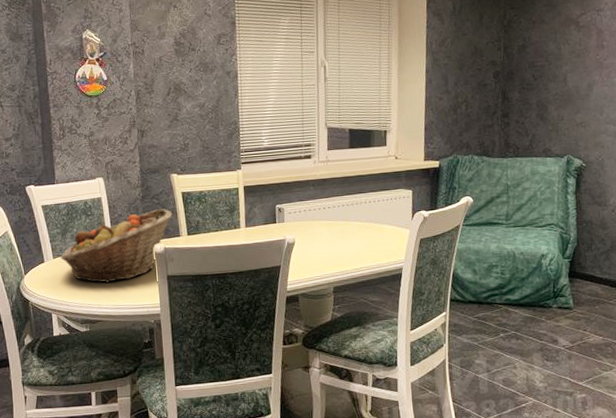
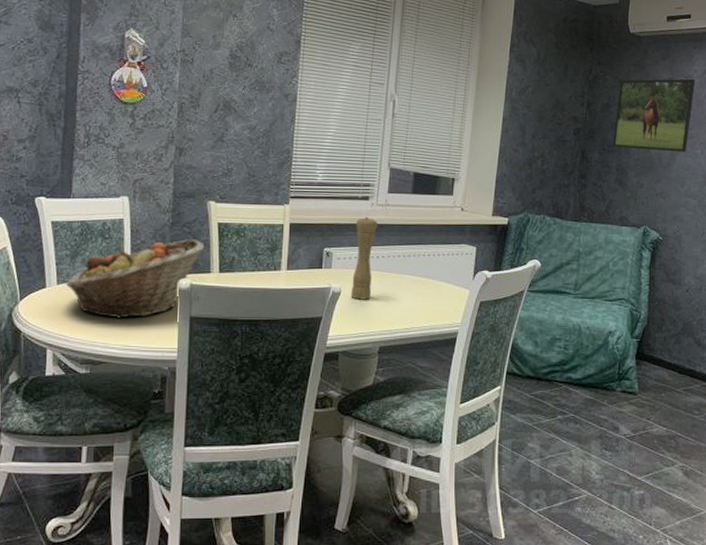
pepper mill: none [302,173,322,248] -> present [351,216,377,300]
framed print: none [531,11,607,86] -> present [612,78,696,153]

